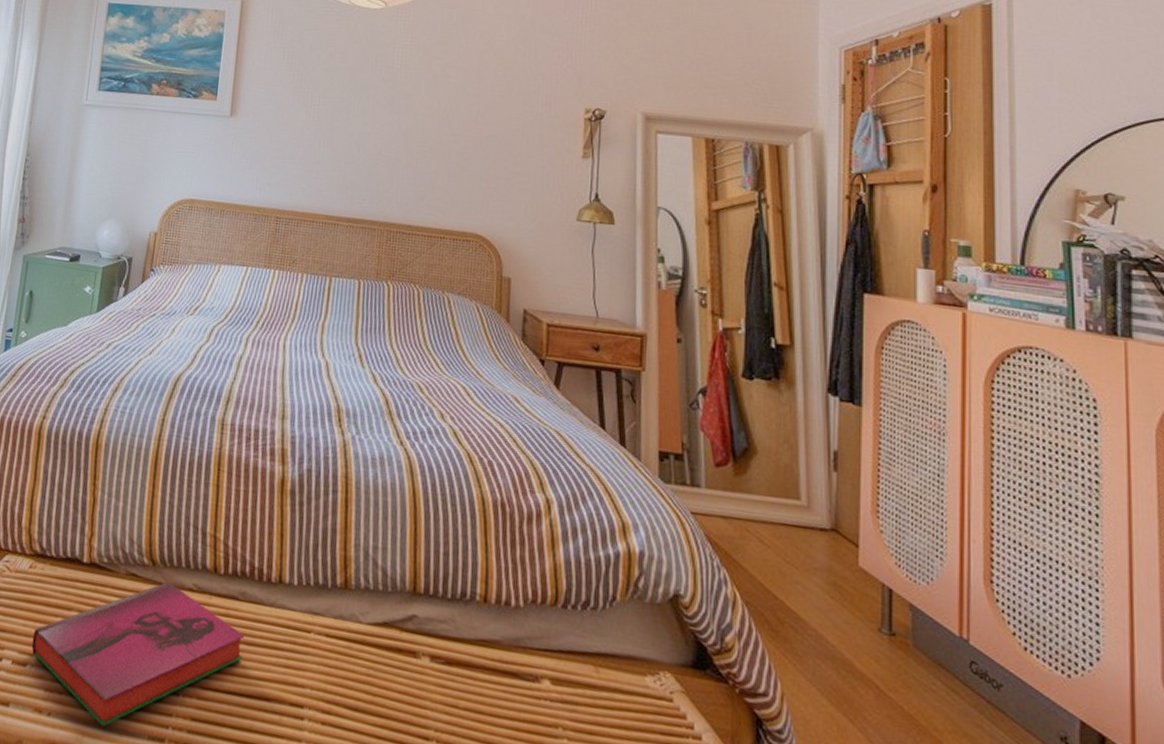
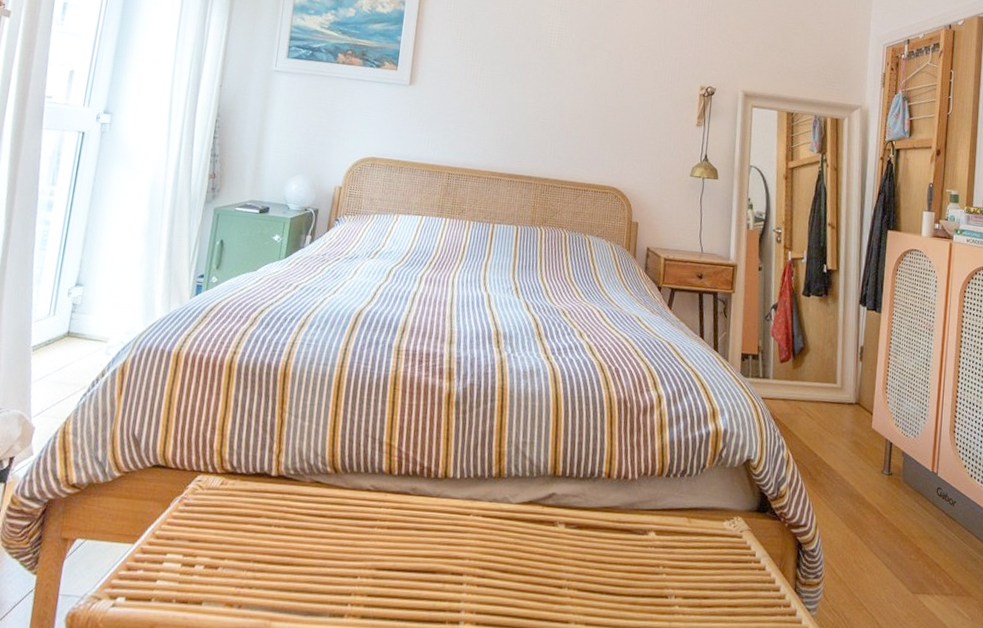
hardback book: present [31,581,245,727] -> none [223,485,415,612]

